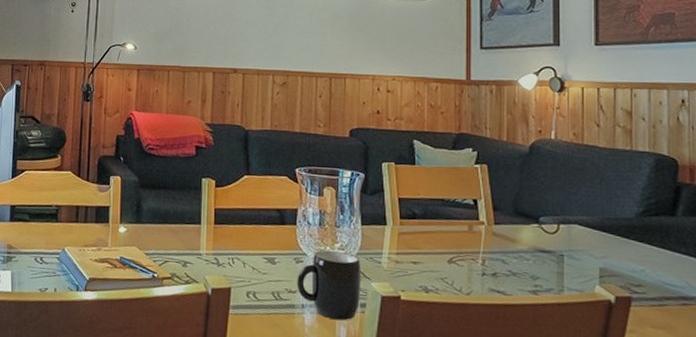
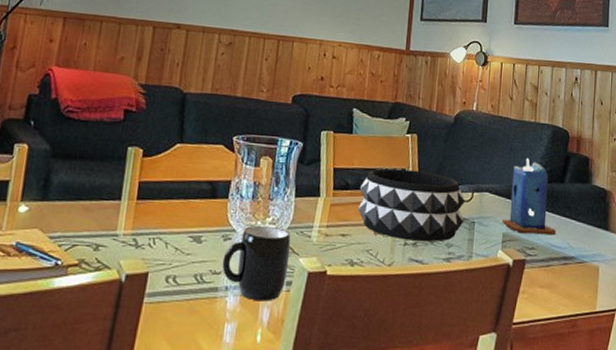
decorative bowl: none [427,198,551,274] -> present [357,168,466,242]
candle: none [598,189,669,273] -> present [502,158,556,236]

